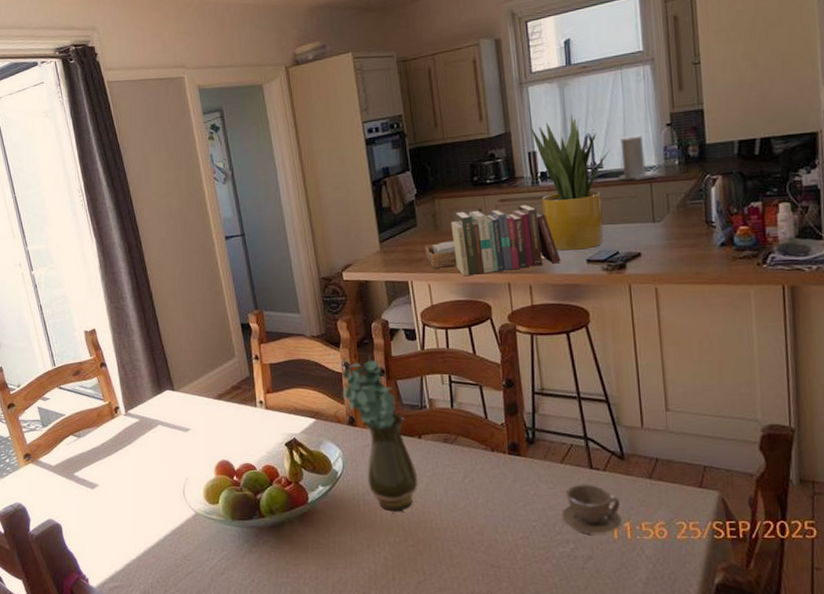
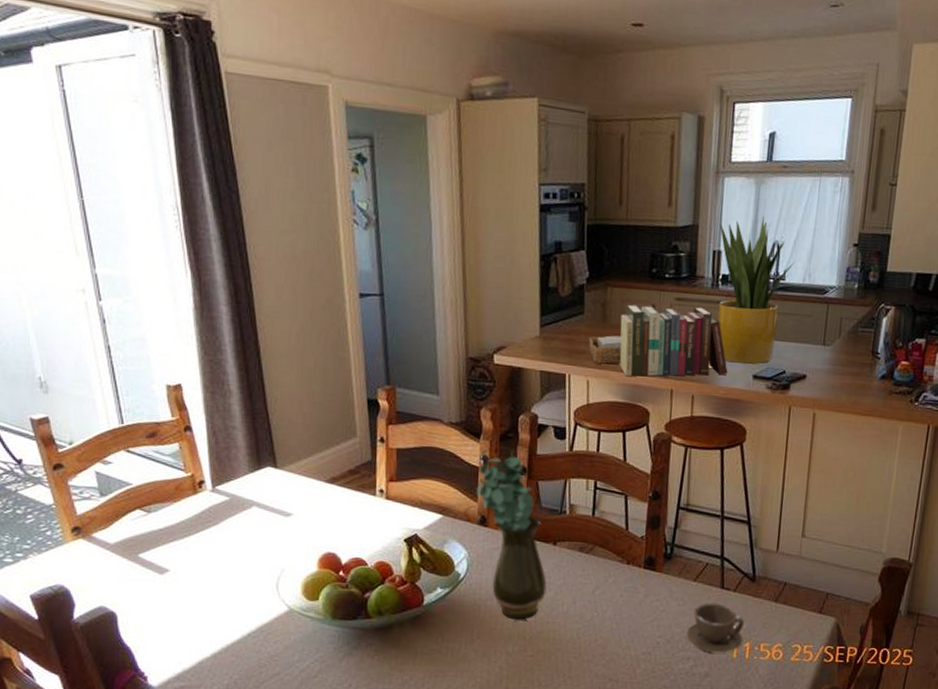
paper towel: present [617,134,659,181] -> none [797,250,837,300]

